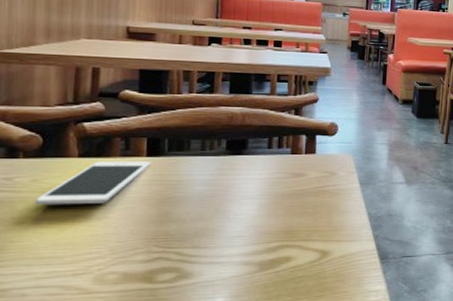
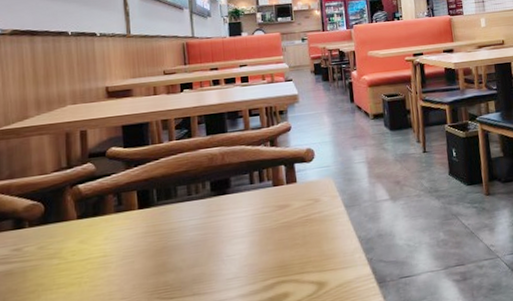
cell phone: present [35,161,151,206] -> none [44,213,144,272]

